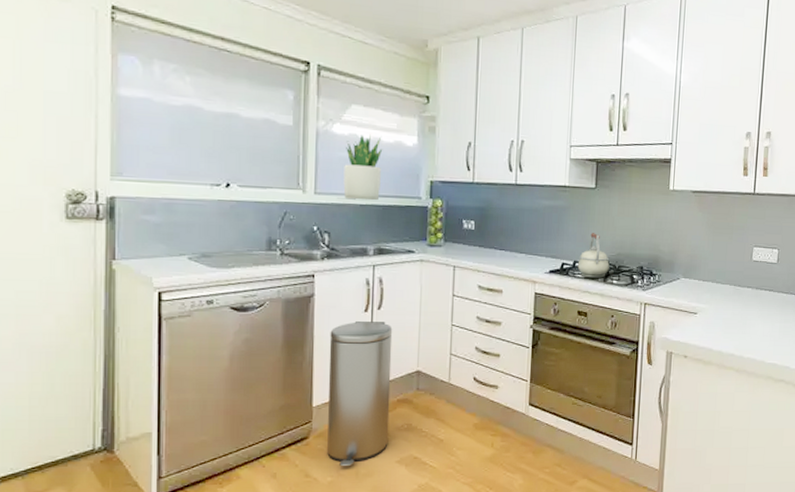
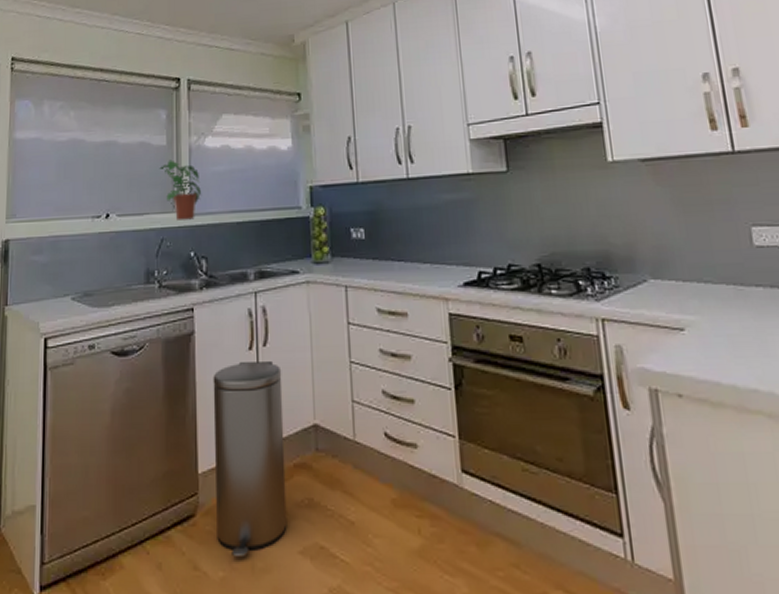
potted plant: none [284,140,328,198] -> present [159,160,202,220]
planter: present [343,134,383,201] -> none [218,143,257,218]
kettle: present [577,233,610,278] -> none [499,228,543,289]

